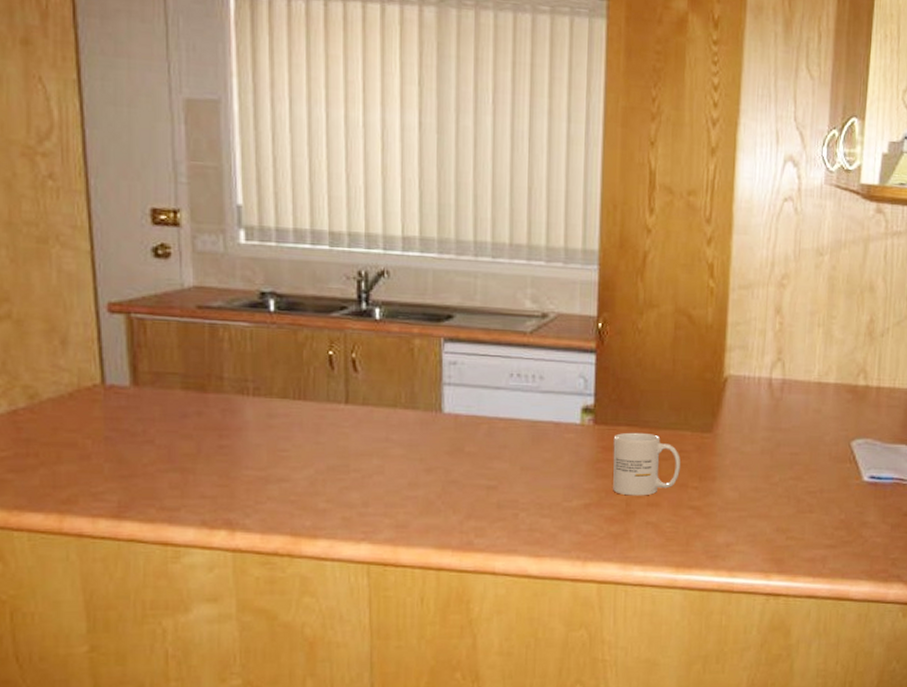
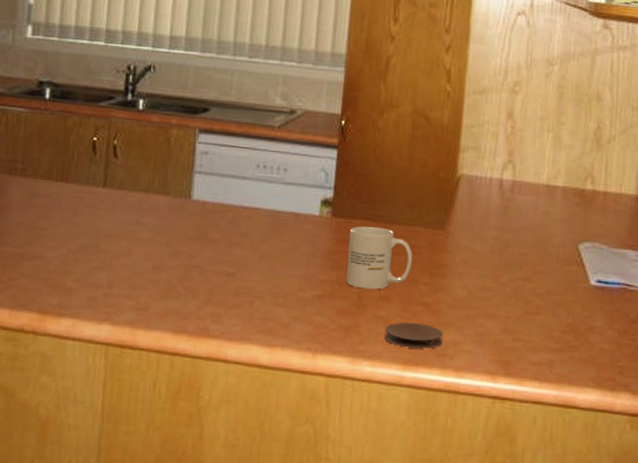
coaster: none [655,527,715,551] -> present [384,322,443,349]

